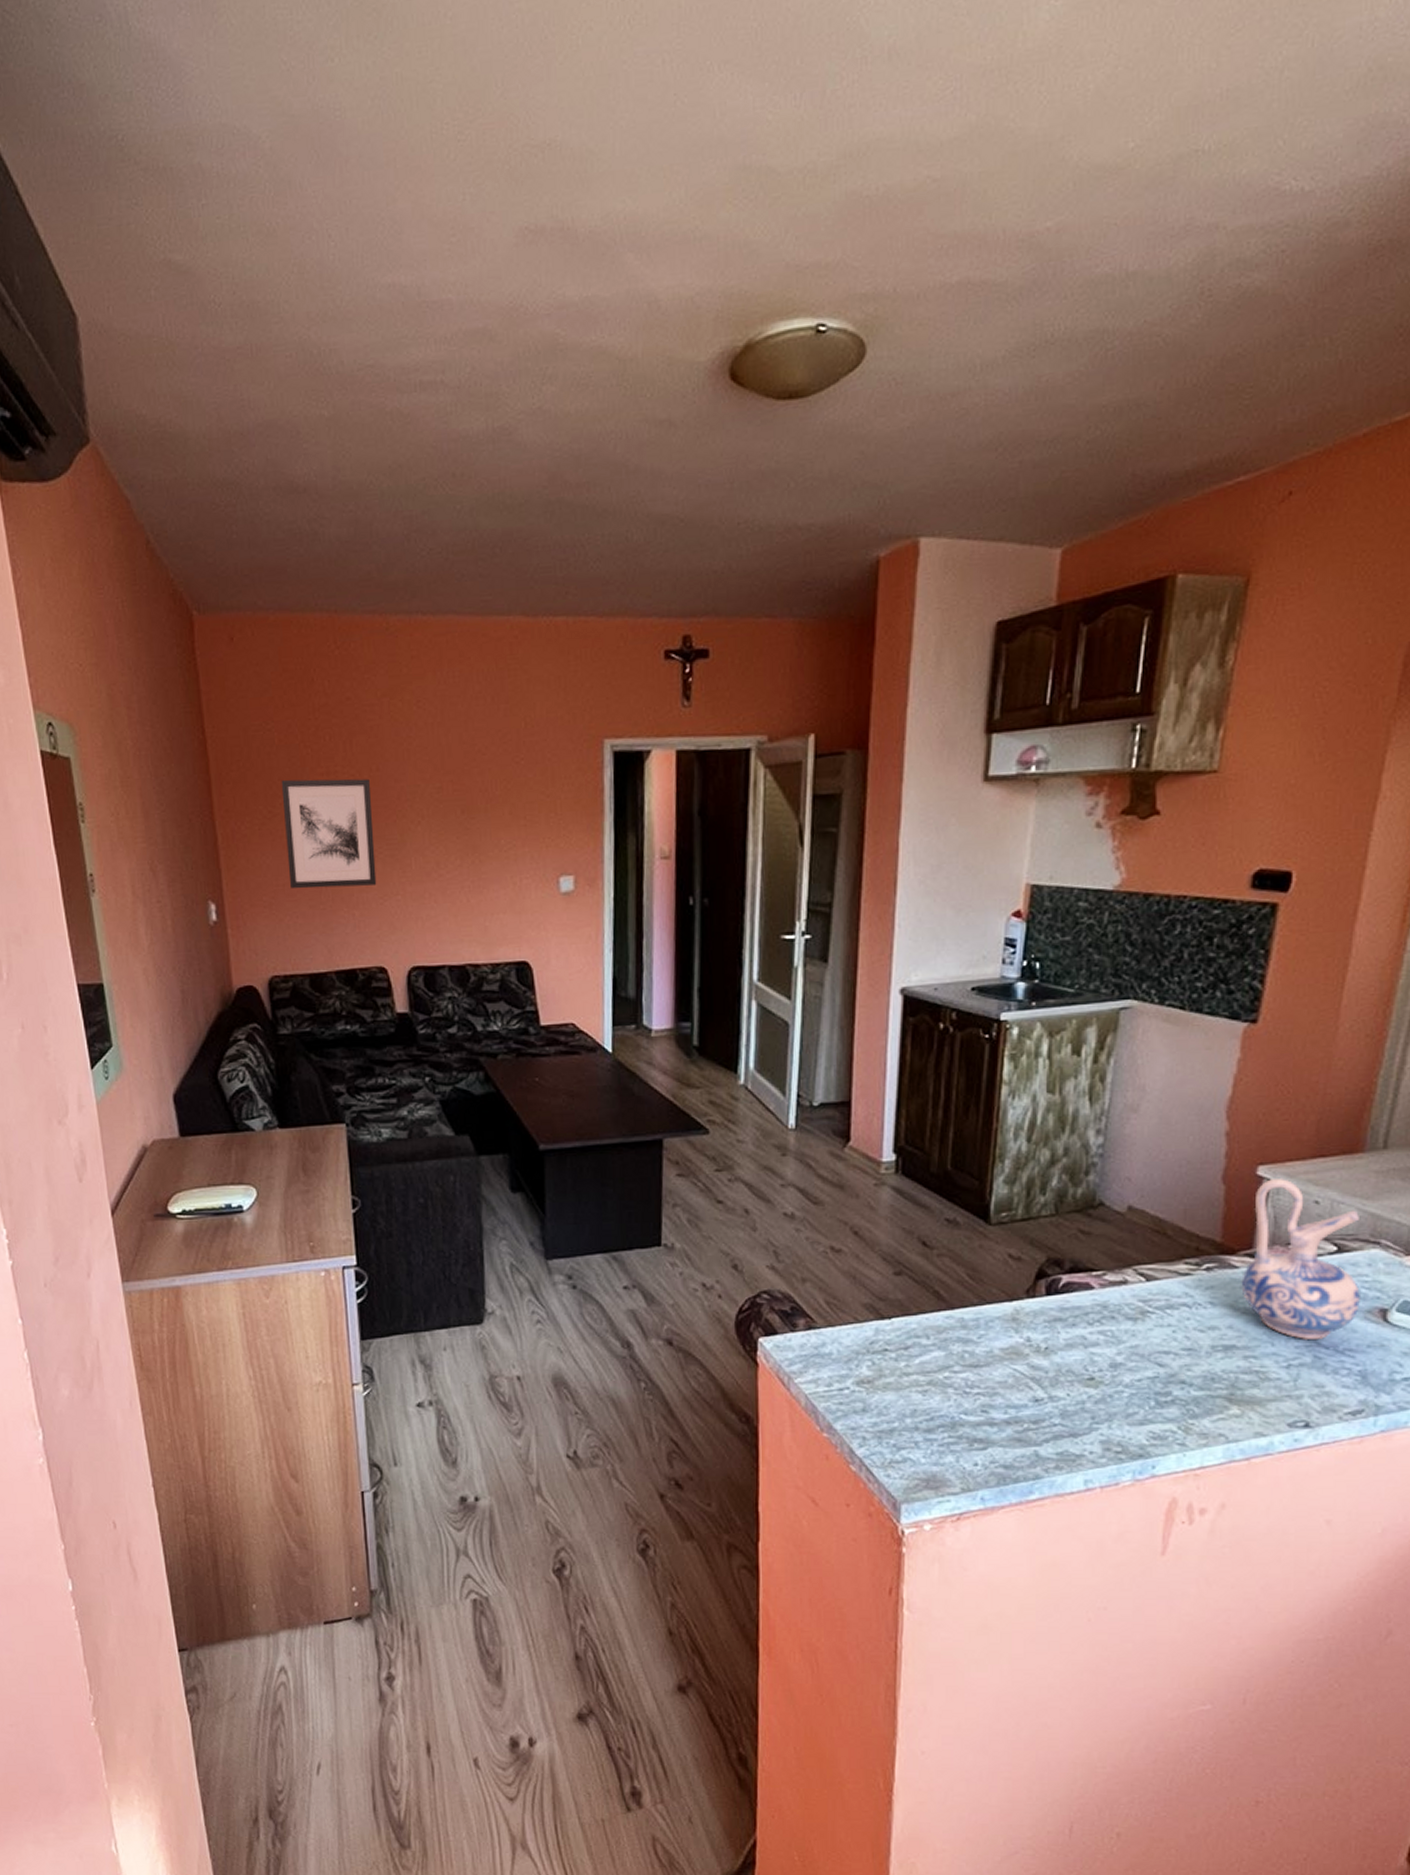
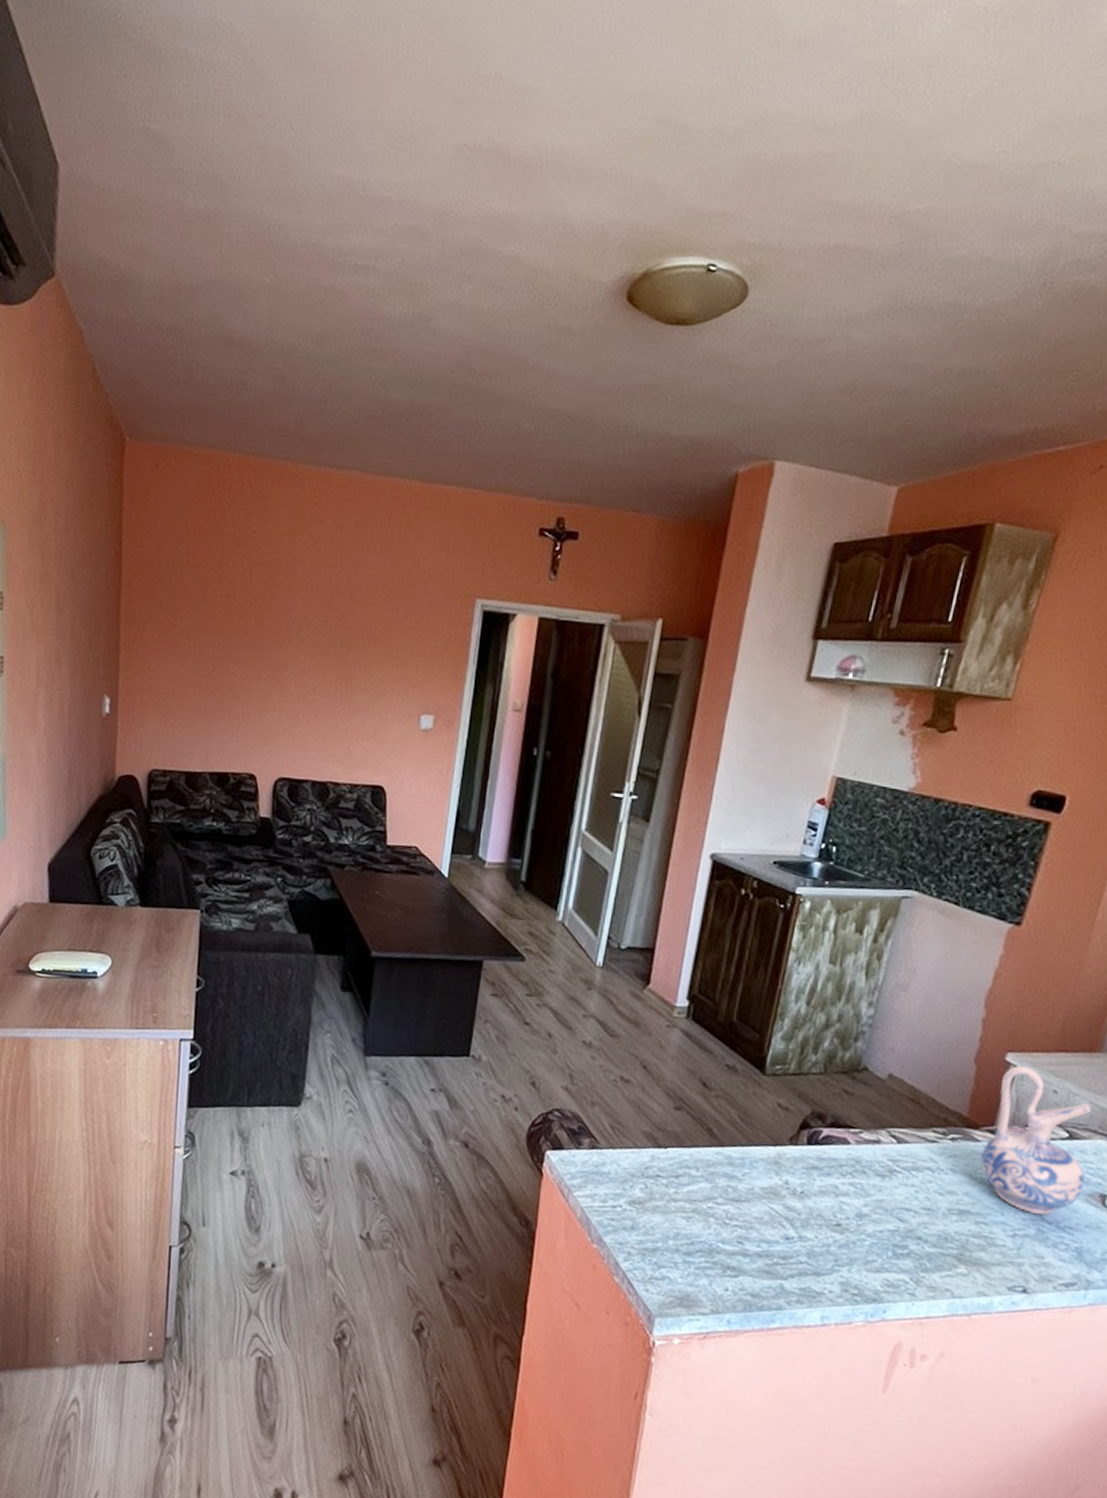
wall art: present [281,778,377,889] -> none [179,596,263,700]

